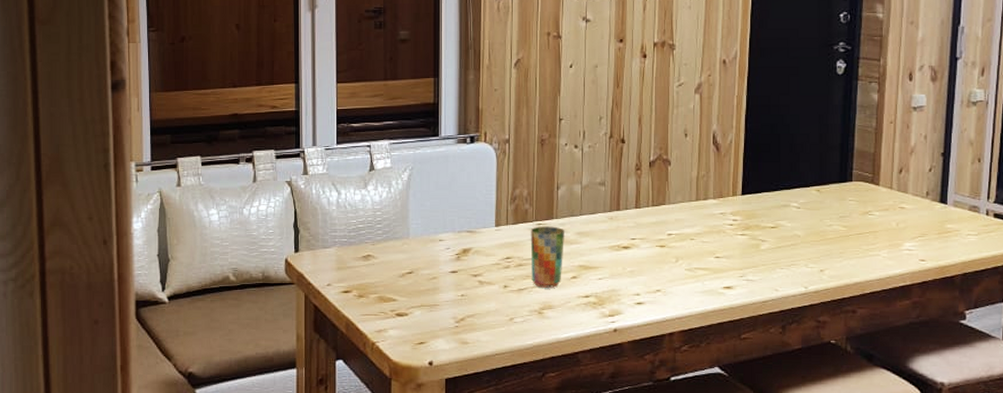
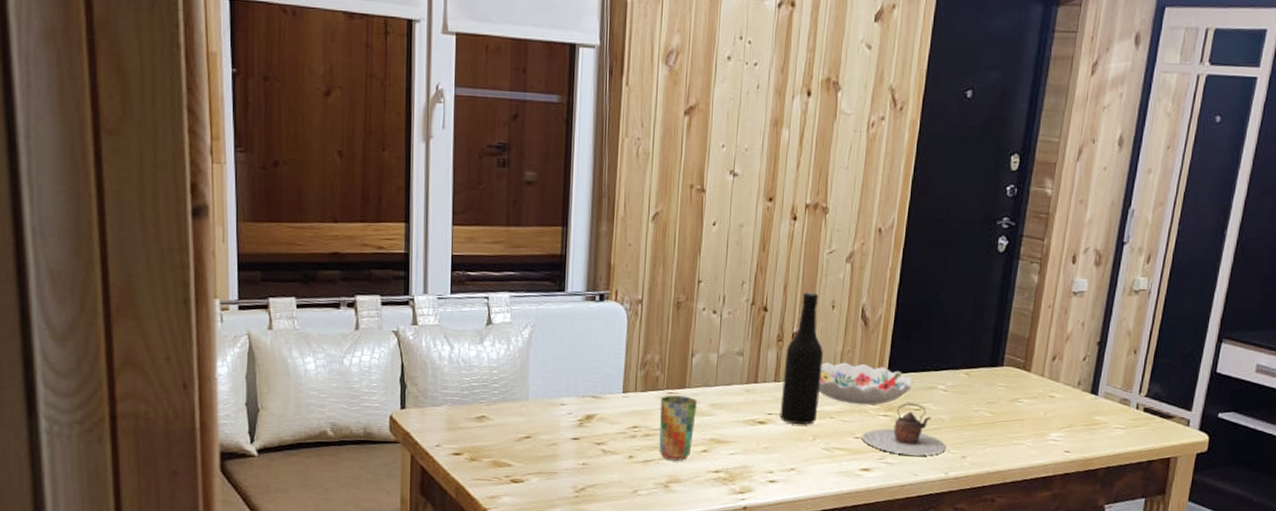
bottle: none [643,123,679,248] -> present [780,292,823,425]
decorative bowl: none [677,186,767,226] -> present [818,362,914,406]
teapot: none [722,221,804,272] -> present [862,403,947,456]

